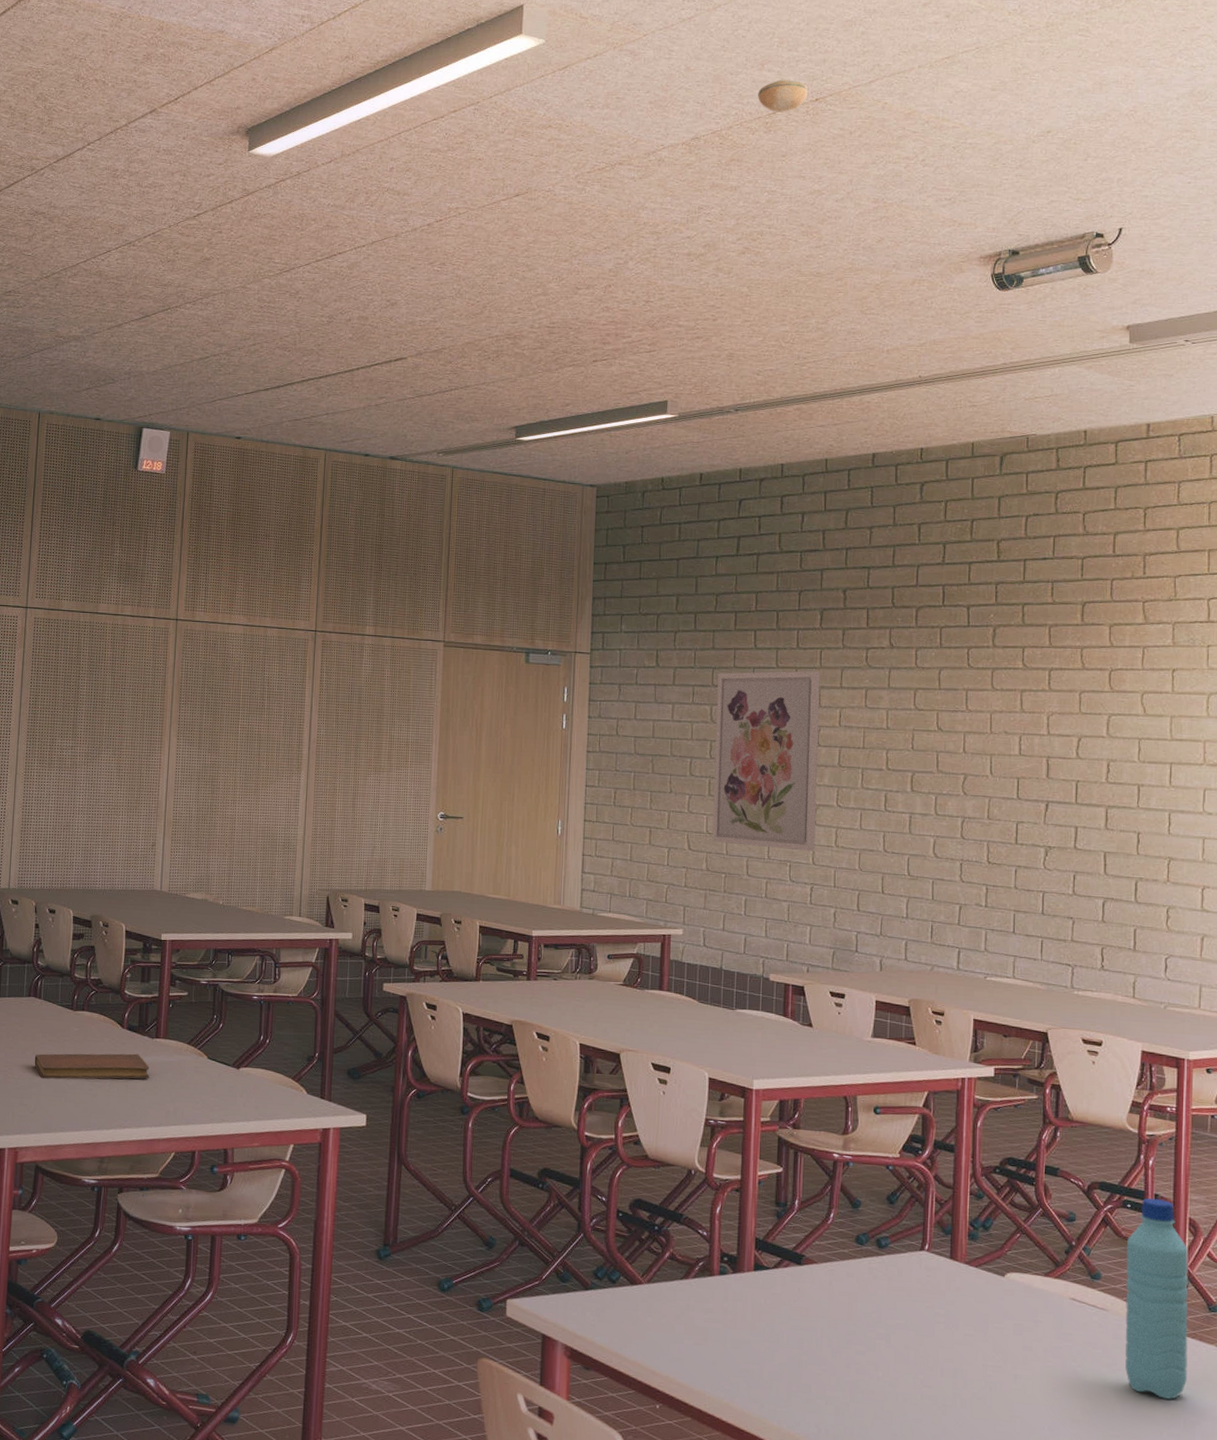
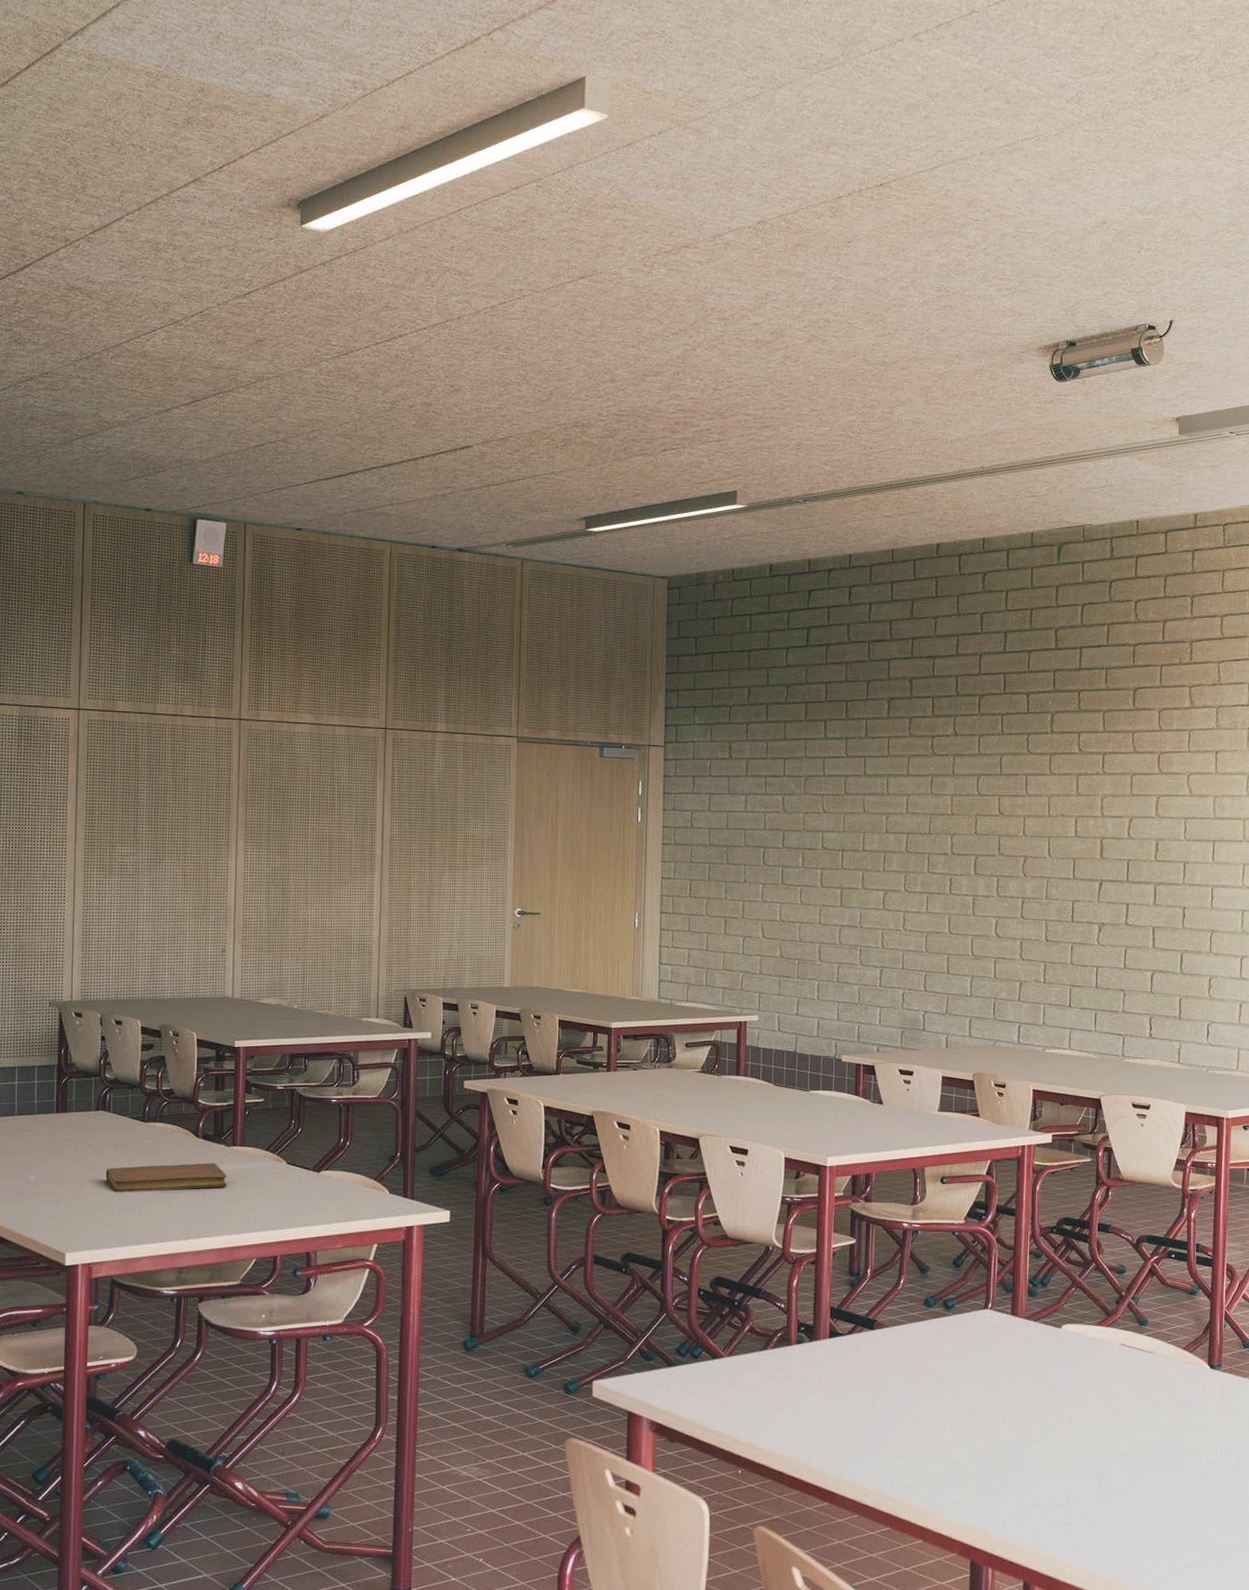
wall art: present [712,671,820,852] -> none [785,759,888,936]
smoke detector: present [758,79,808,112] -> none [823,163,872,196]
water bottle: present [1125,1198,1189,1399] -> none [1169,1248,1227,1430]

